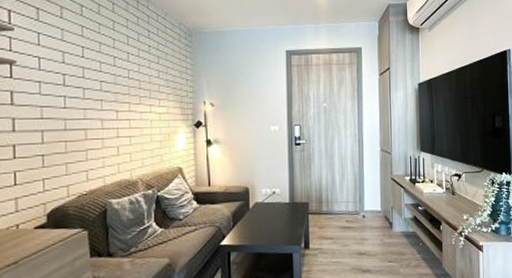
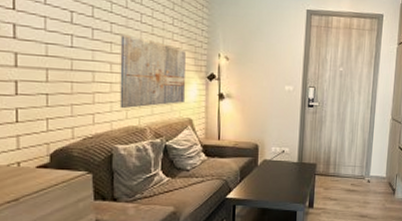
wall art: none [110,91,175,164] -> present [119,34,186,109]

